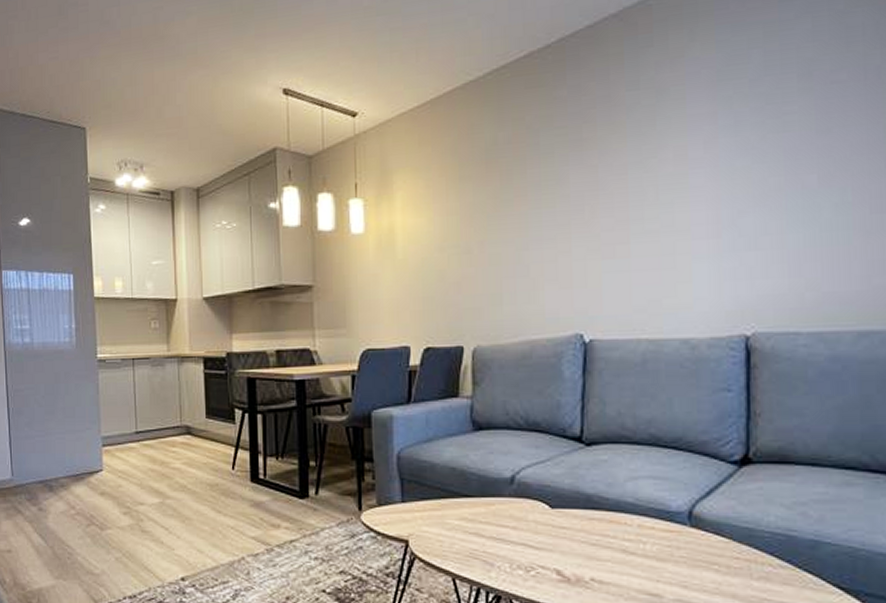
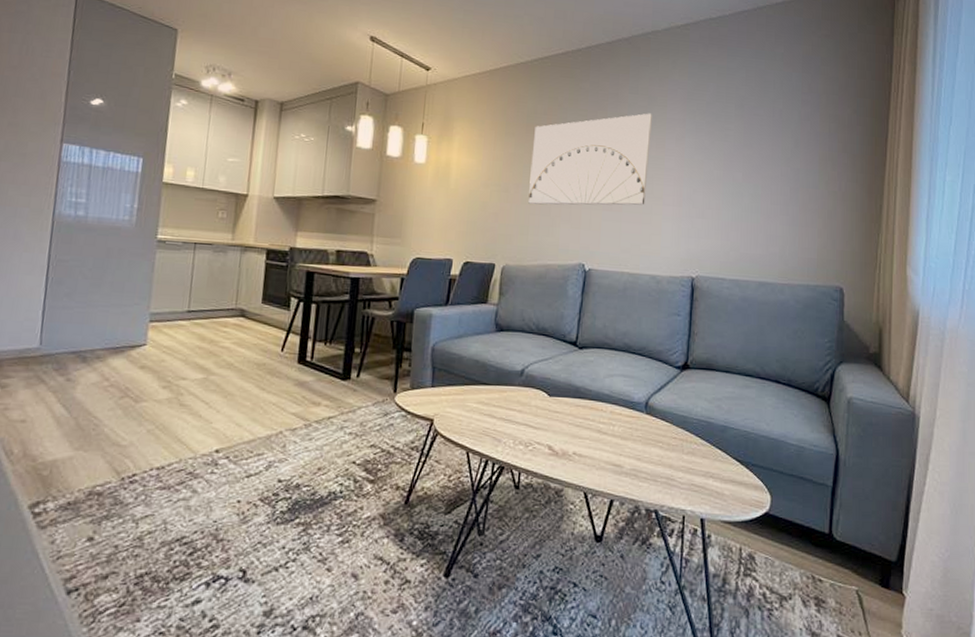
wall art: none [497,113,665,264] -> present [528,113,652,205]

